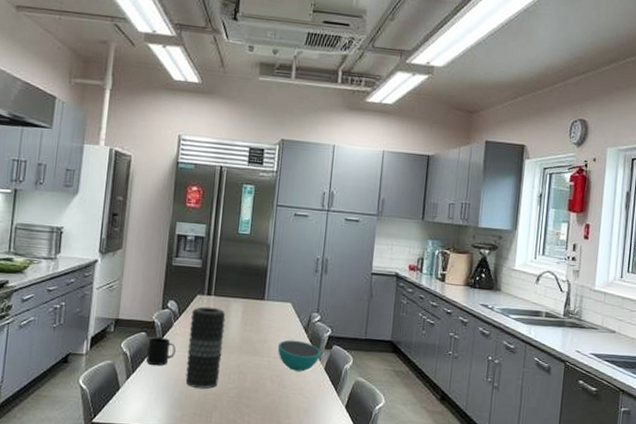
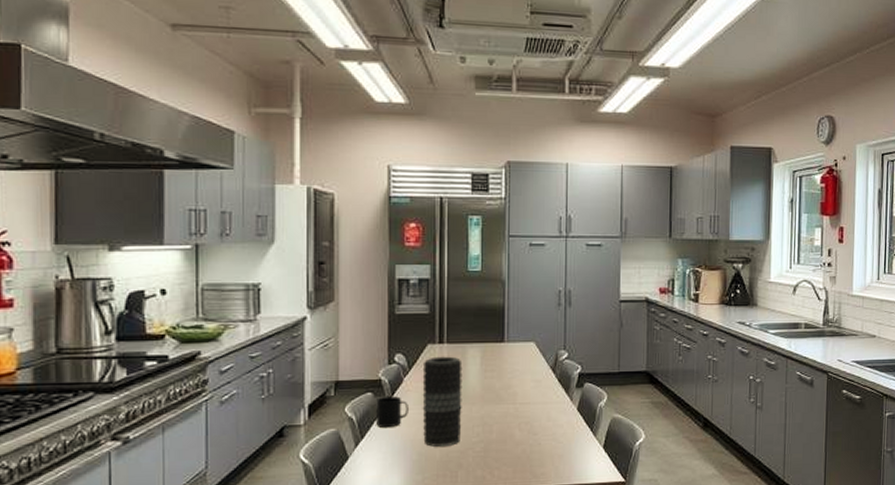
bowl: present [277,339,321,372] -> none [523,382,571,416]

